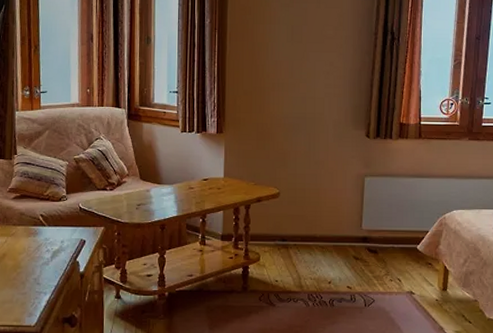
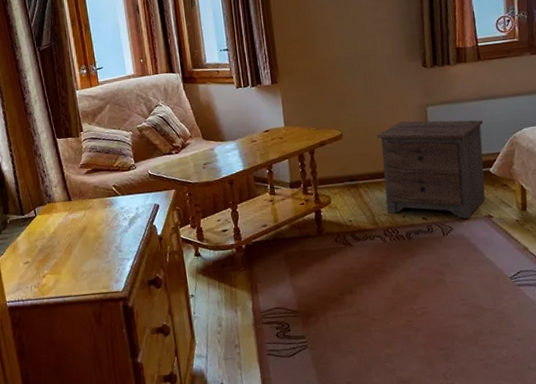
nightstand: none [313,188,417,292] -> present [376,120,485,219]

